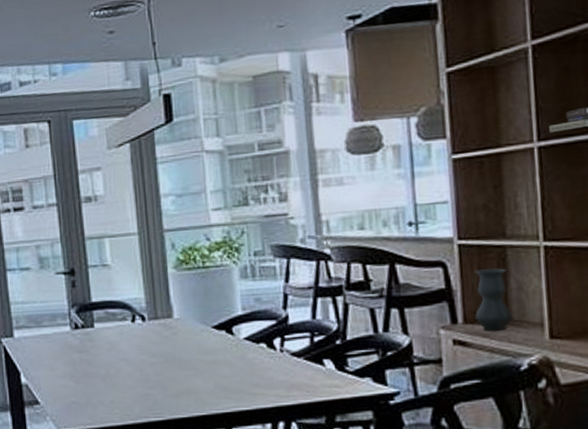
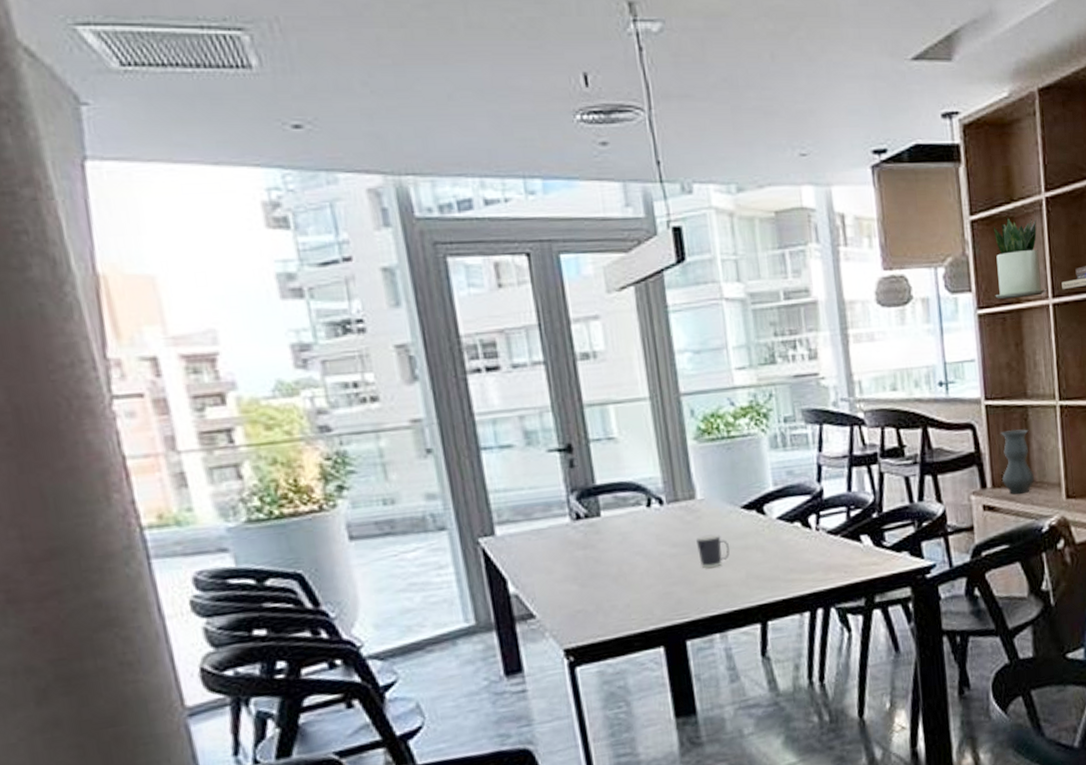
mug: none [171,348,200,376] -> present [695,534,730,568]
planter: none [471,67,531,145] -> present [993,218,1046,300]

